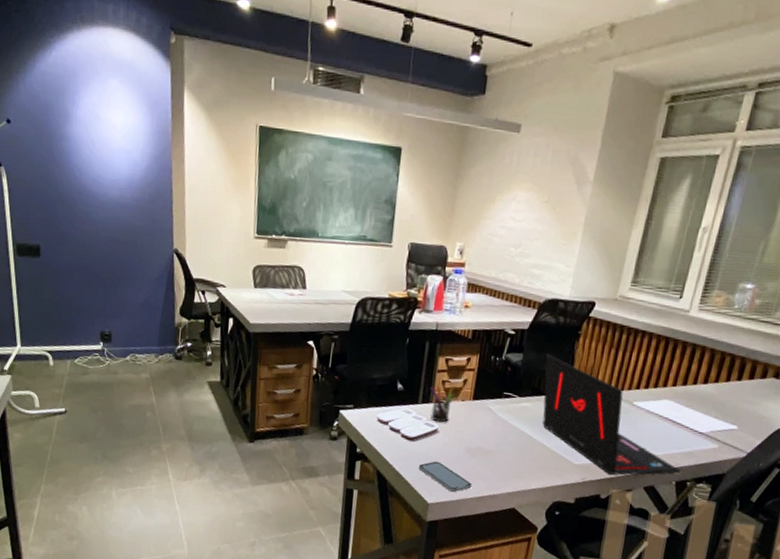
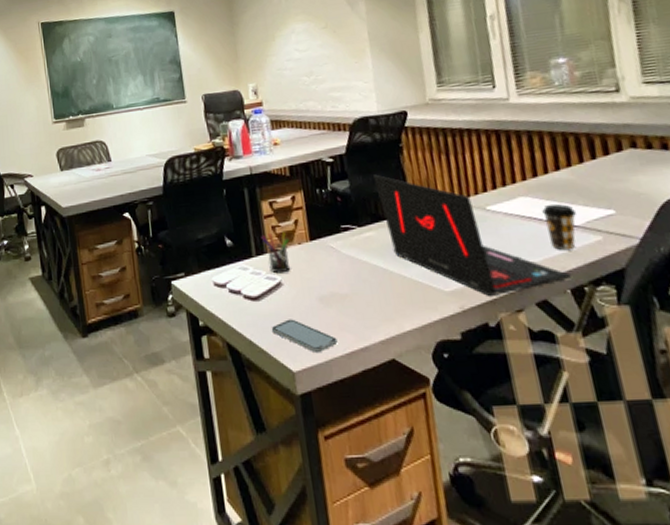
coffee cup: none [675,410,706,452] -> present [542,203,576,251]

